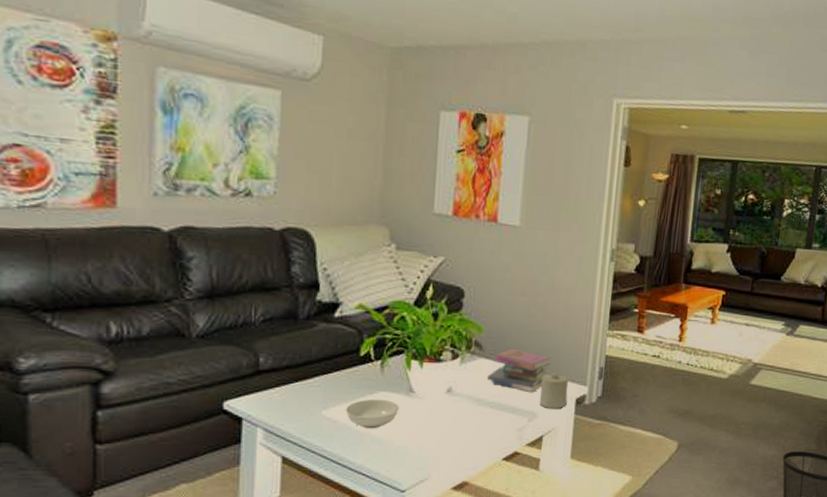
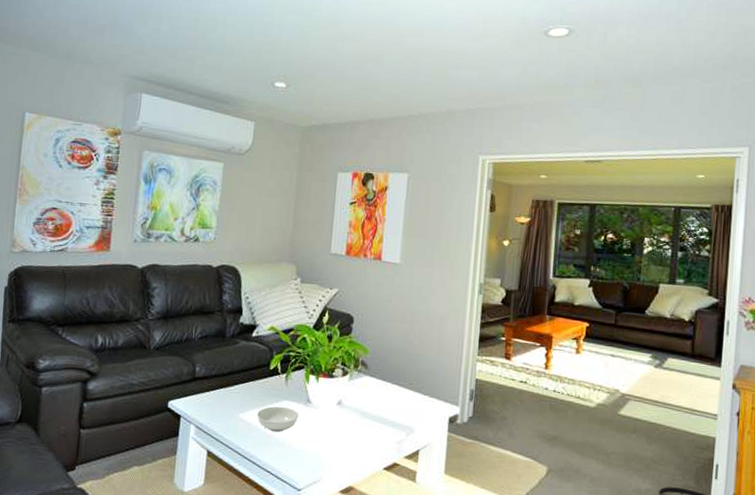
books: present [487,348,551,393] -> none [371,368,426,410]
candle: present [540,373,569,408] -> none [416,392,442,426]

